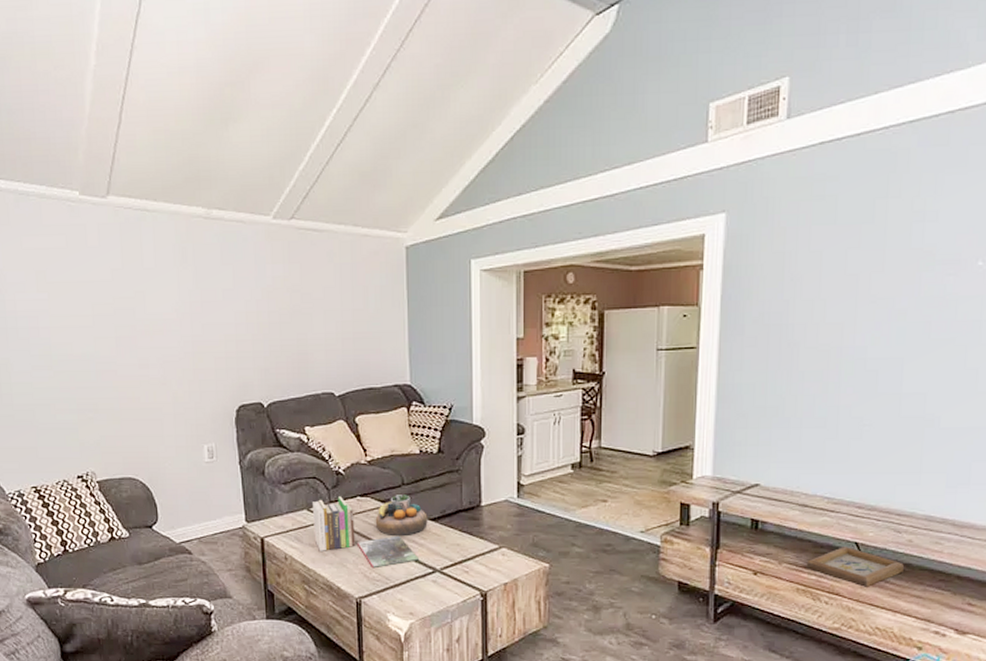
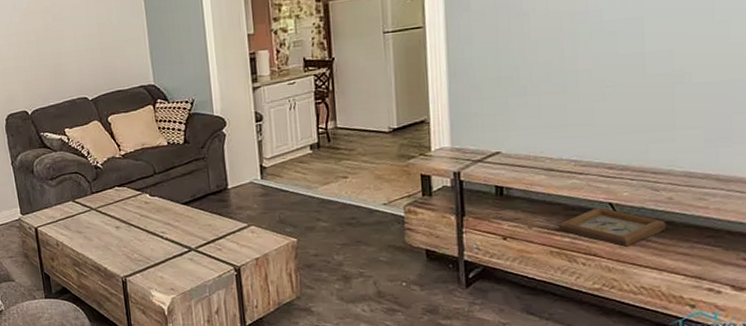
books: present [311,496,355,551] -> none [76,187,117,237]
magazine: present [356,535,418,567] -> none [118,219,175,249]
decorative bowl: present [375,495,428,535] -> none [132,182,180,220]

